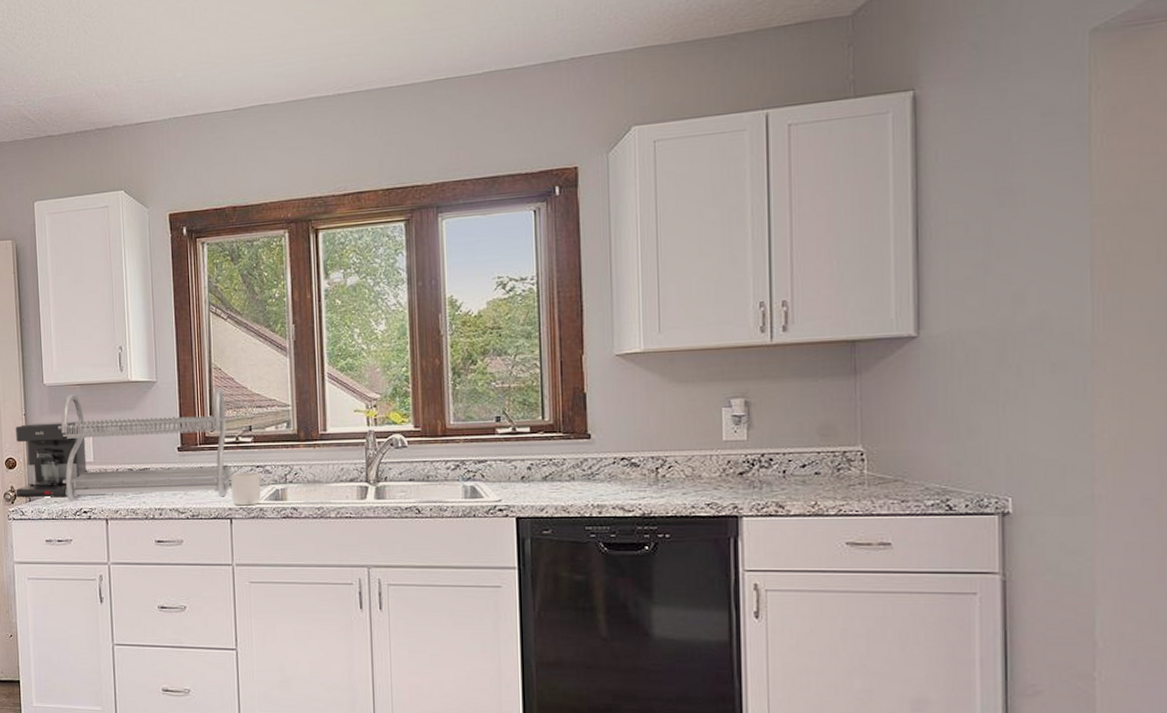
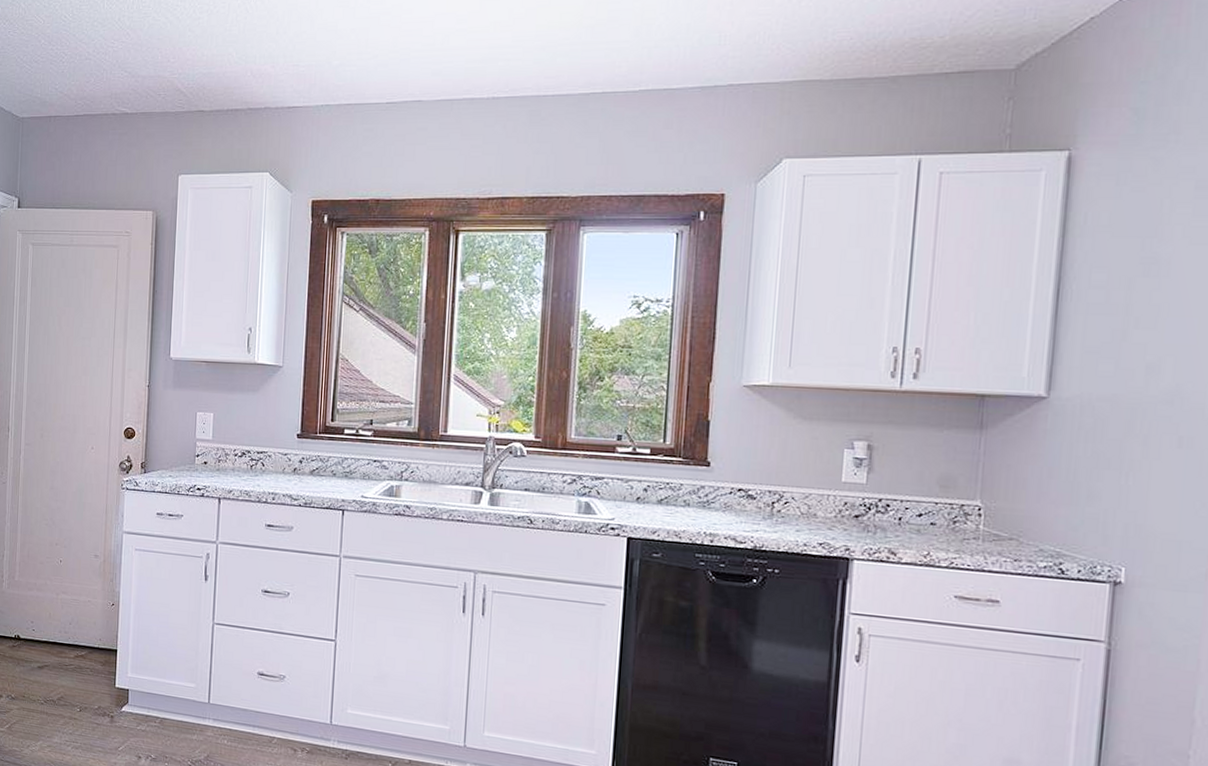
coffee maker: present [15,421,87,498] -> none [131,395,206,472]
dish rack: present [57,386,231,502] -> none [179,370,350,488]
mug: present [230,472,261,506] -> none [345,464,377,499]

